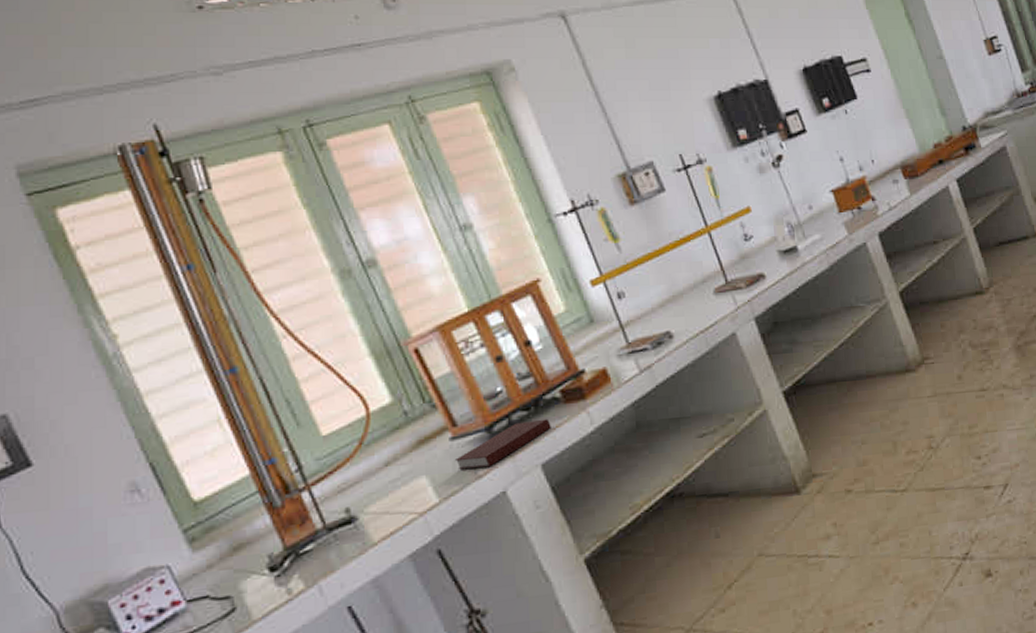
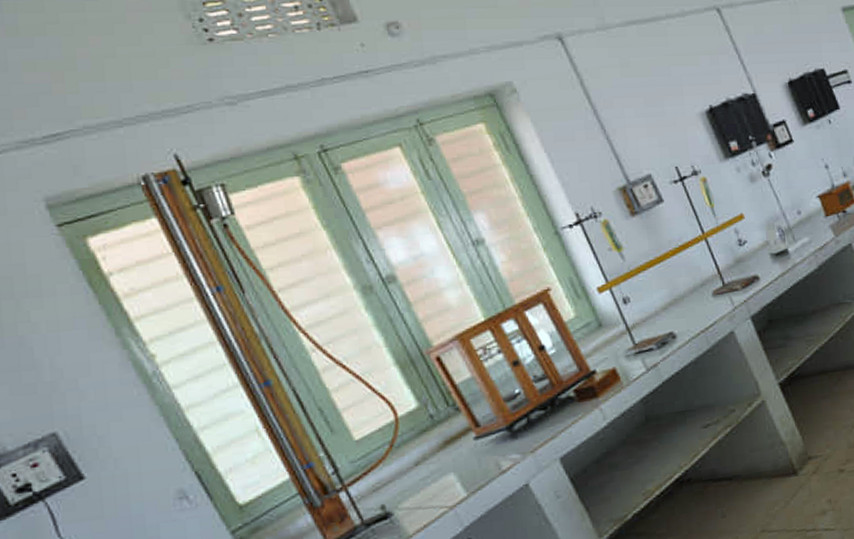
notebook: present [454,418,551,469] -> none [479,416,567,466]

